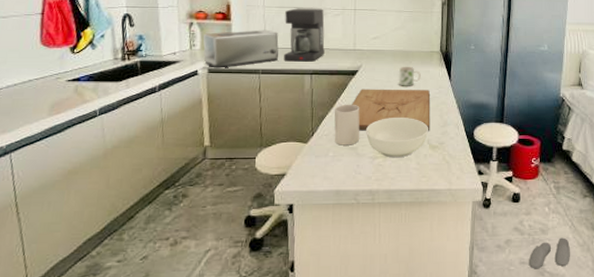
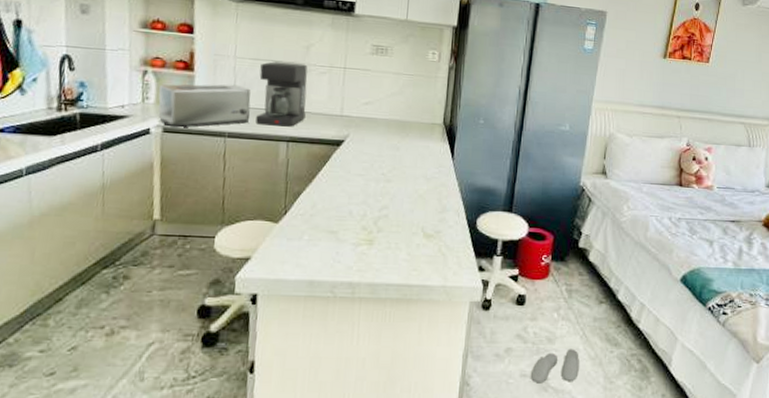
cup: present [334,104,360,146] -> none [311,179,344,229]
cutting board: present [352,89,431,131] -> none [334,162,428,216]
bowl: present [365,116,429,158] -> none [348,198,425,247]
mug: present [398,66,421,86] -> none [391,138,419,163]

